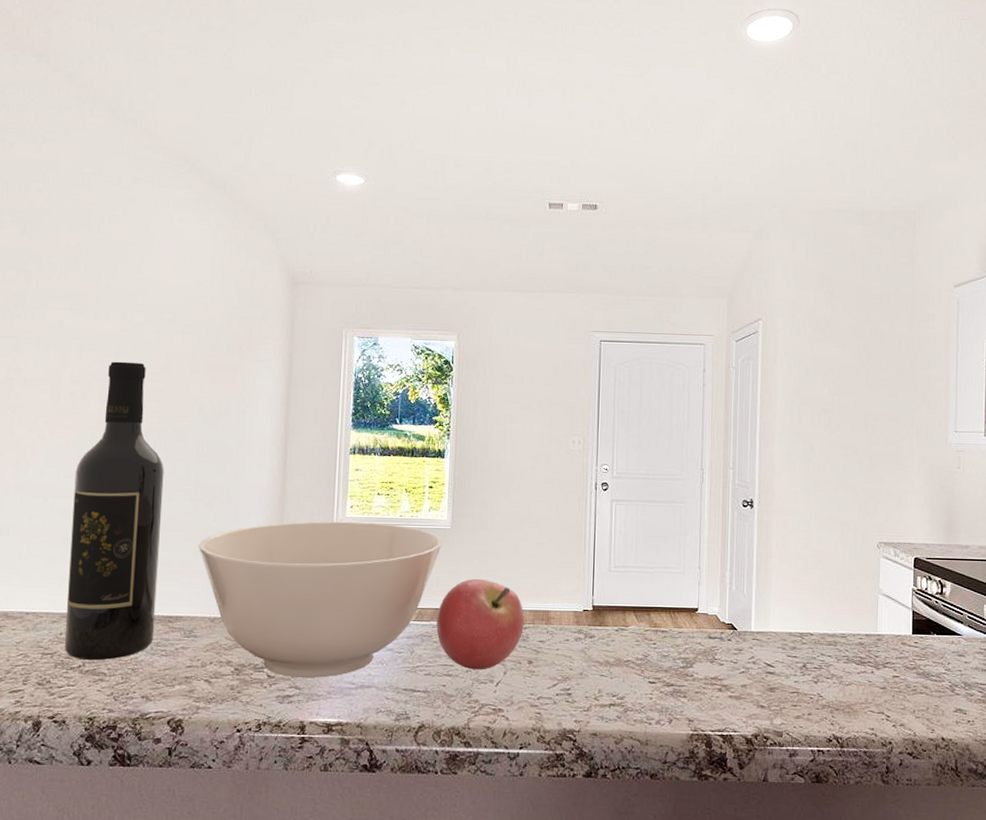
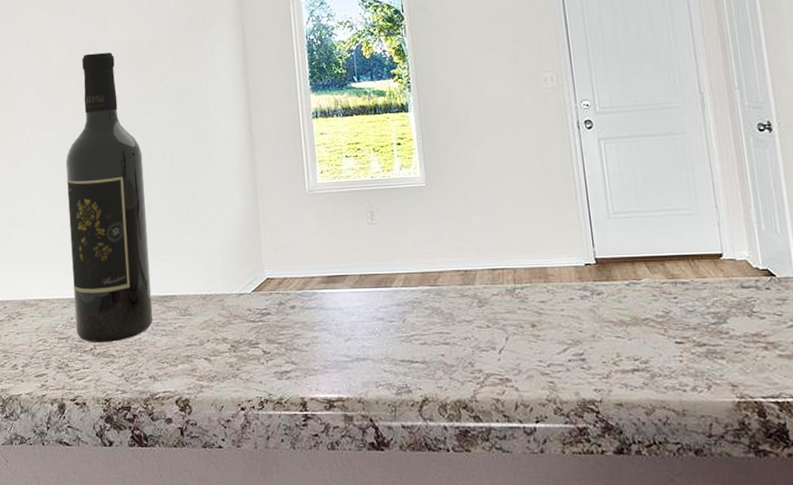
bowl: present [198,521,442,679] -> none [181,186,420,353]
fruit: present [436,578,524,670] -> none [424,237,521,337]

